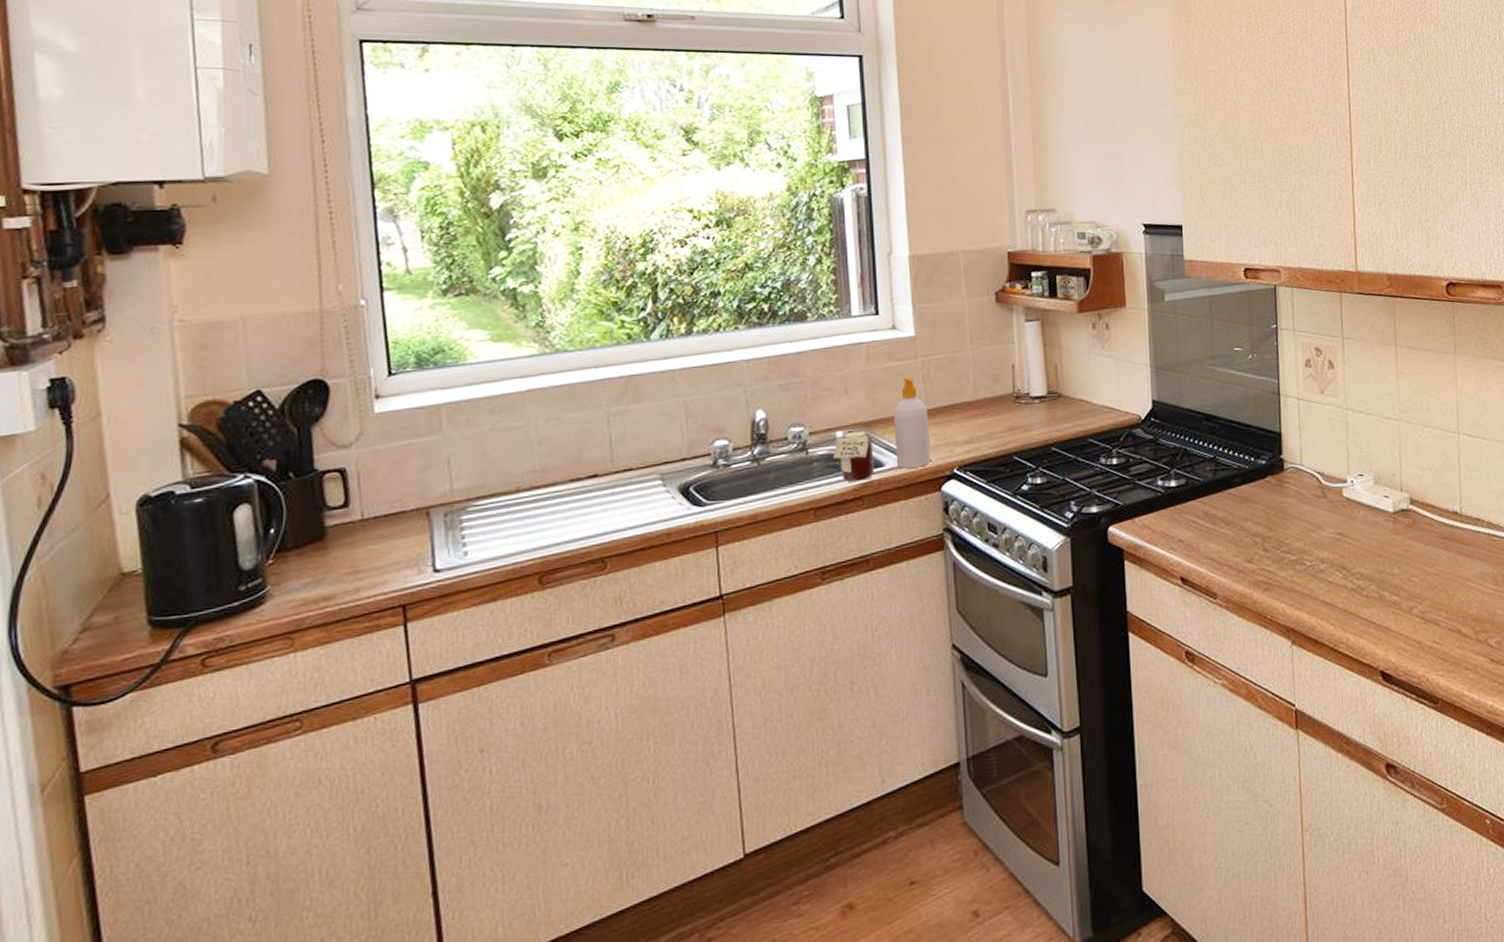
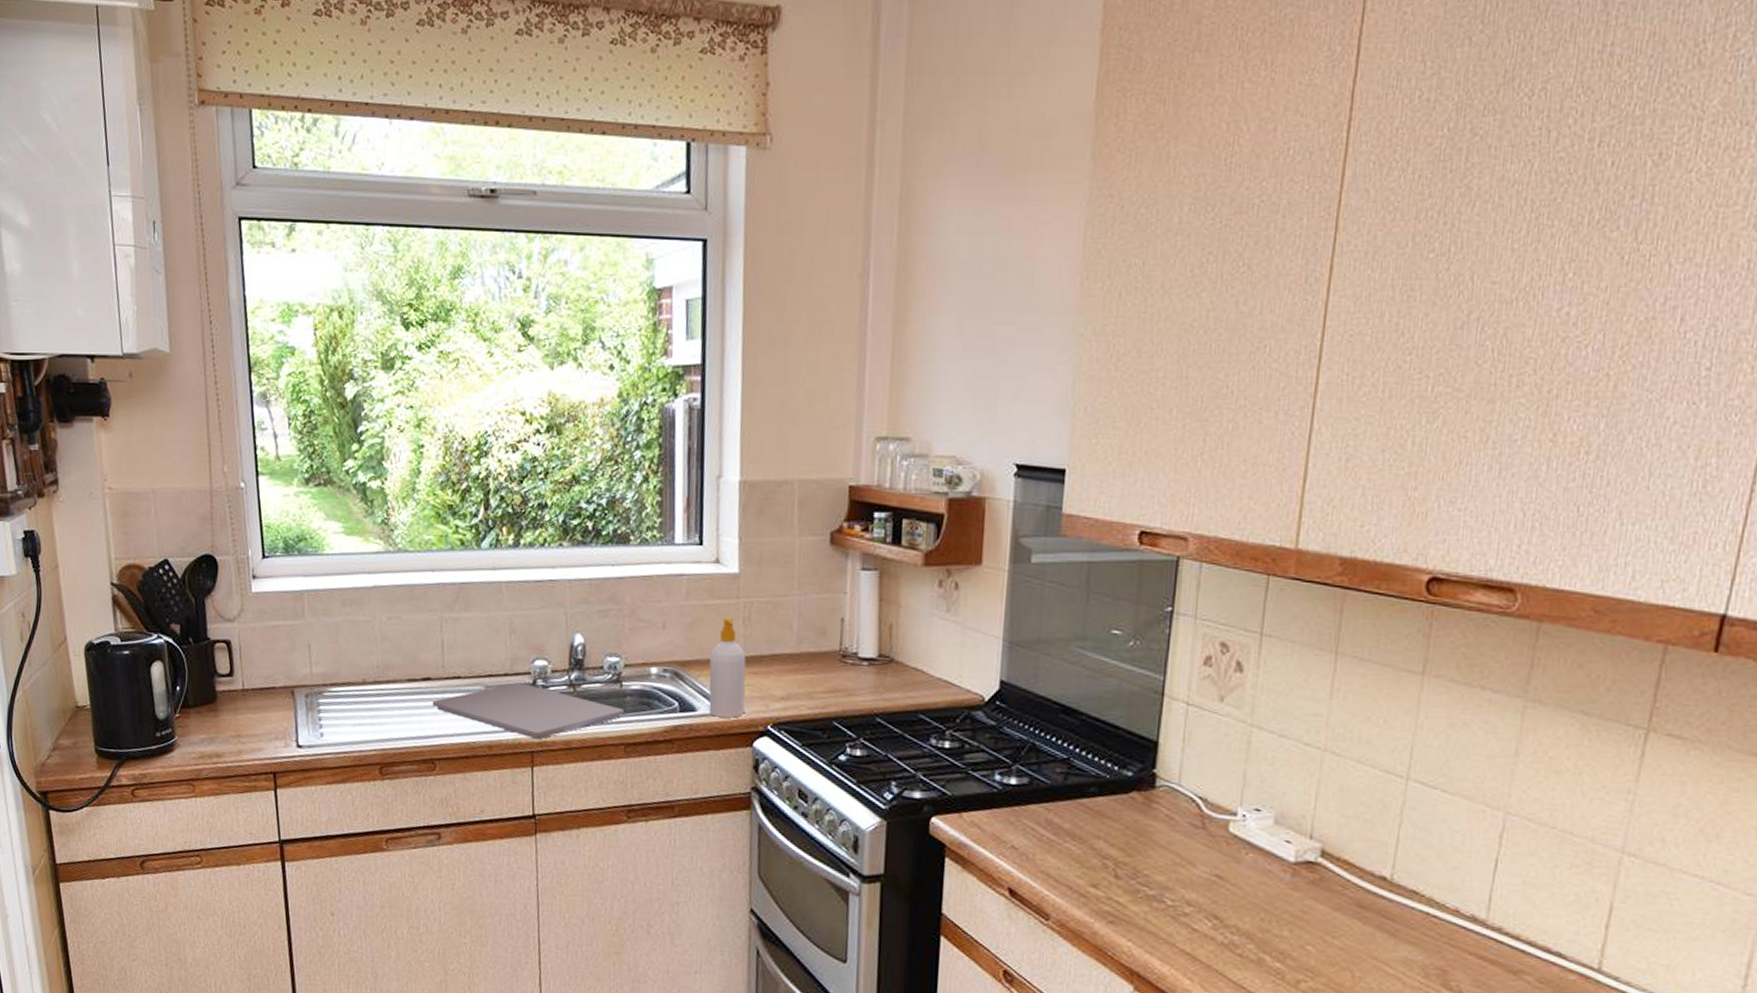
cutting board: none [600,465,812,519] -> present [432,682,625,739]
jar: present [832,430,874,483] -> none [645,669,687,724]

